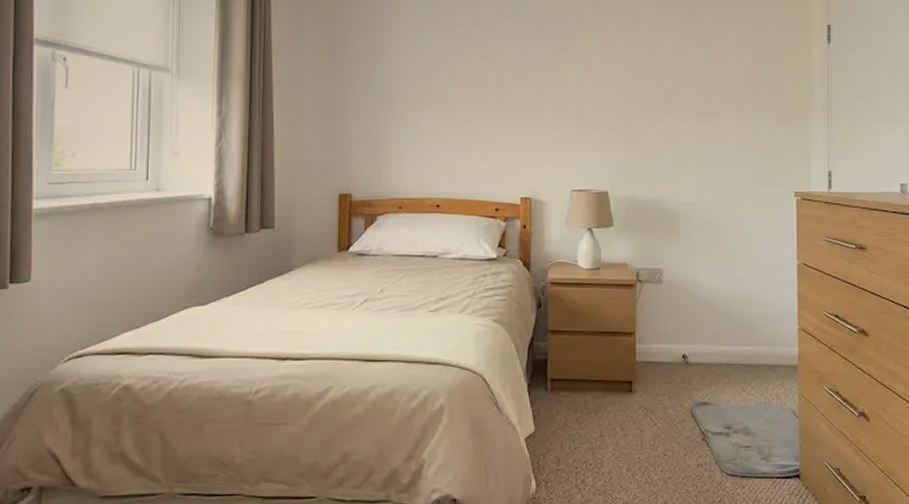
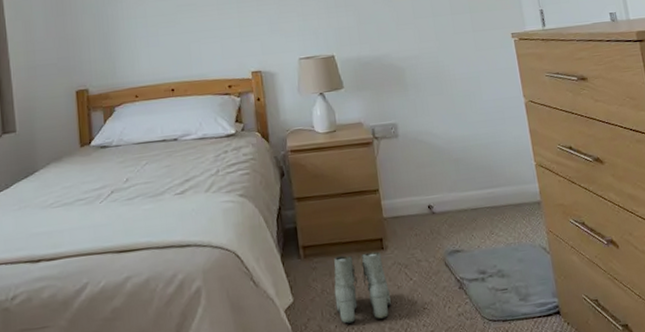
boots: none [576,393,632,460] -> present [334,251,391,324]

